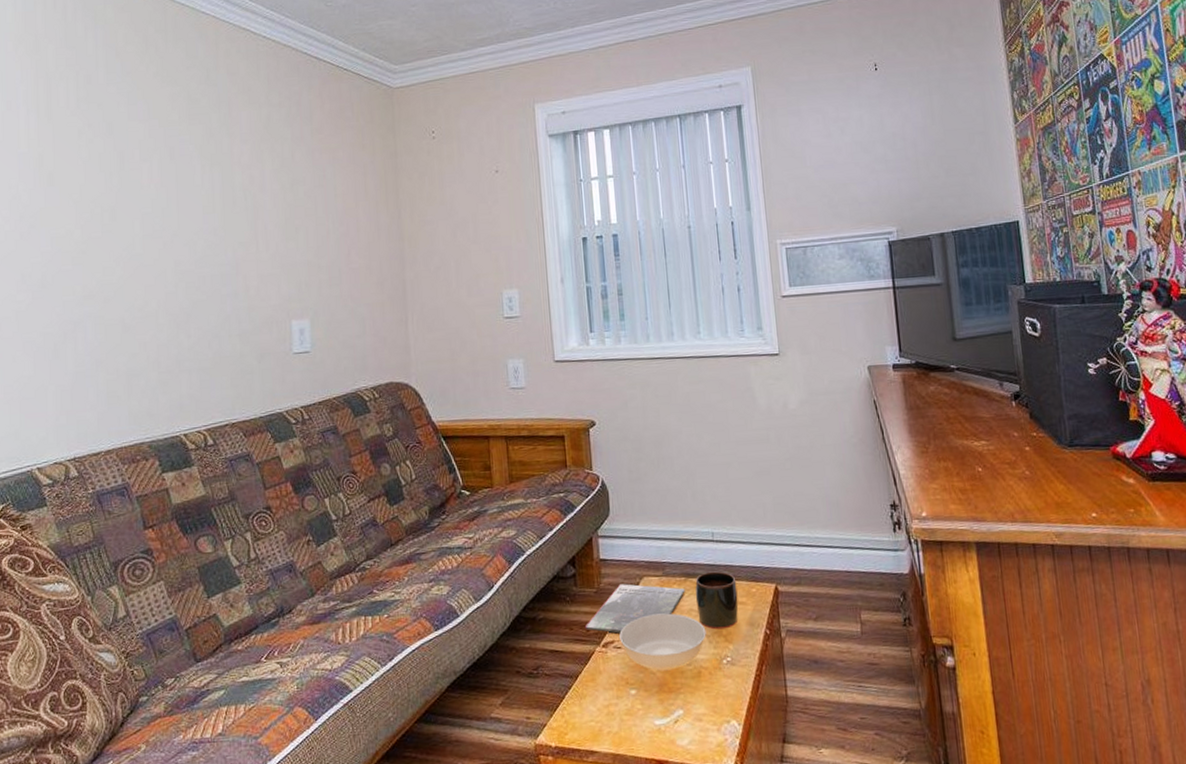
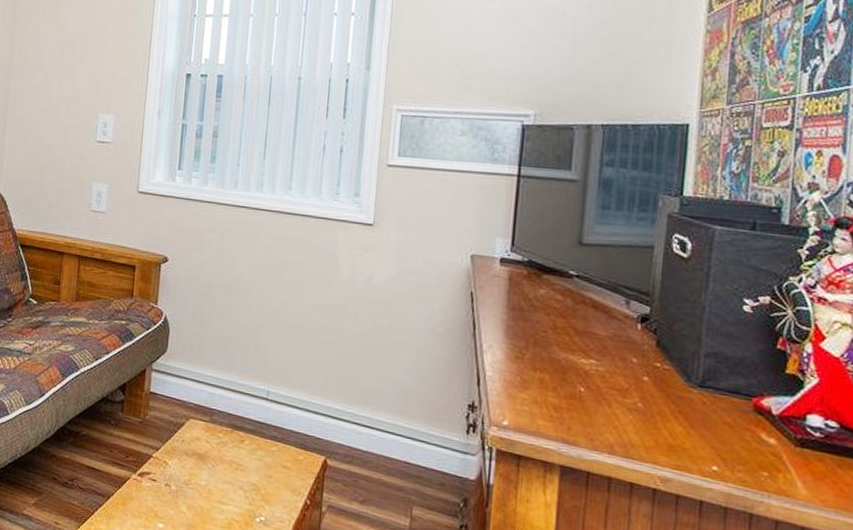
magazine: present [584,584,685,633] -> none [124,420,230,467]
bowl: present [619,613,706,671] -> none [156,456,244,515]
mug: present [695,571,739,630] -> none [238,428,284,489]

